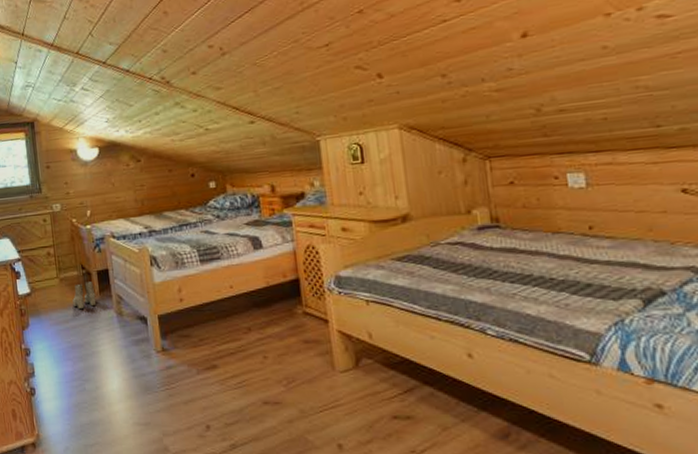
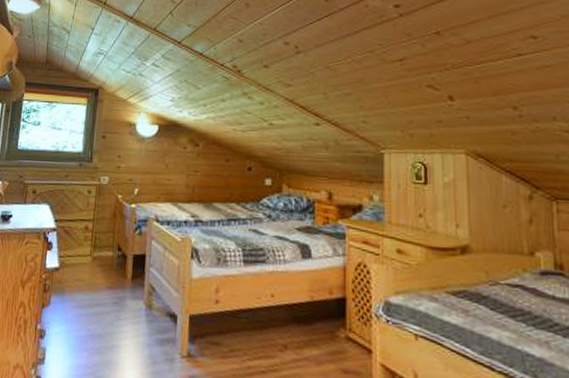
boots: present [72,281,97,310] -> none [101,265,128,295]

